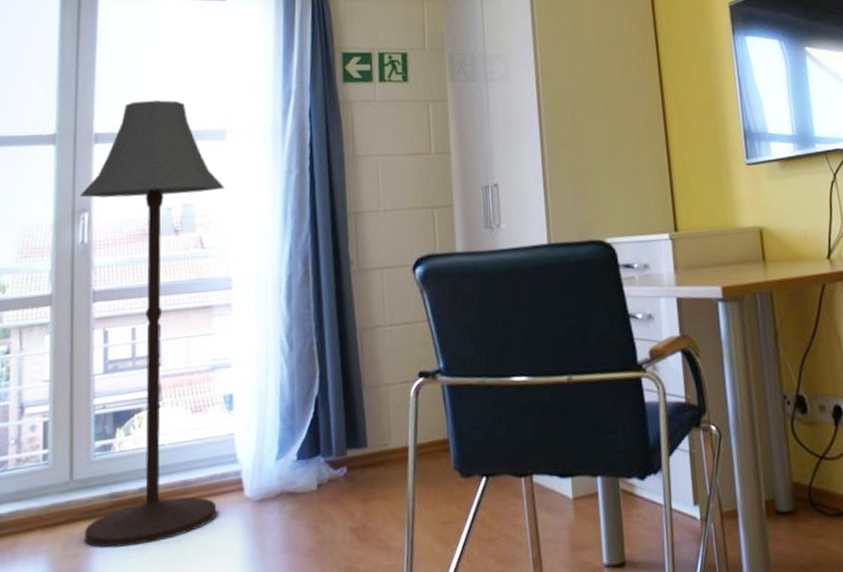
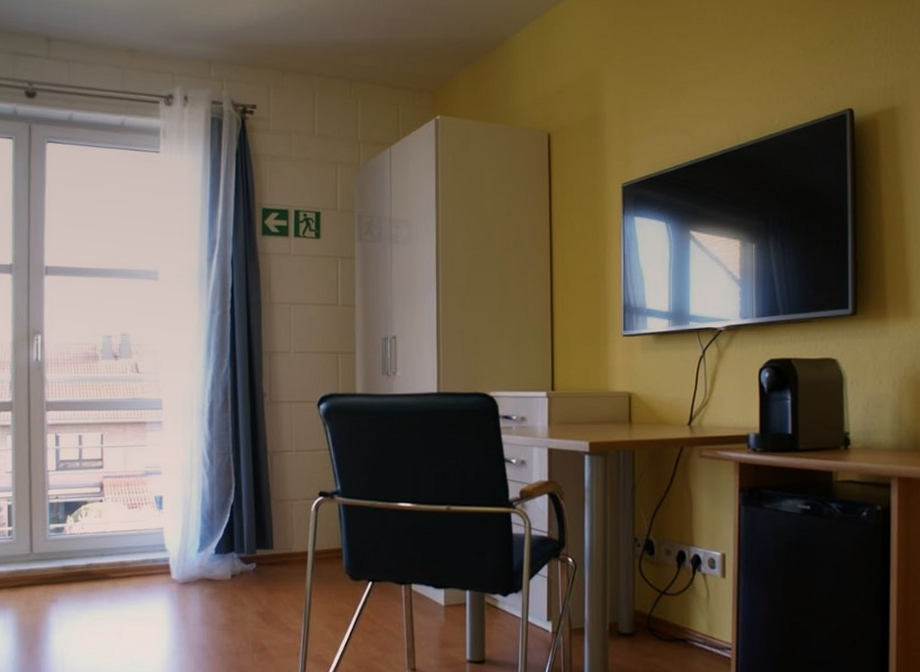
floor lamp: present [79,100,225,548] -> none [33,240,157,608]

